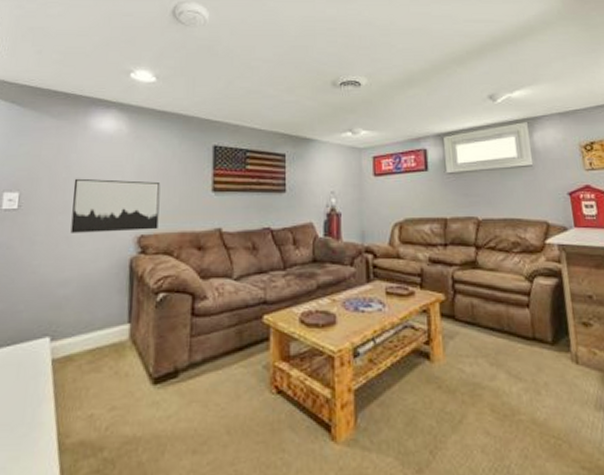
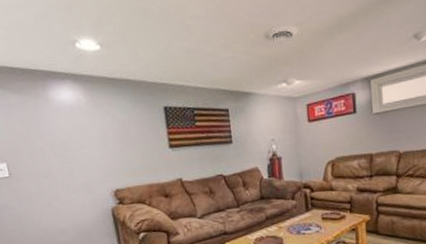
wall art: present [70,178,161,233] -> none [49,143,129,193]

